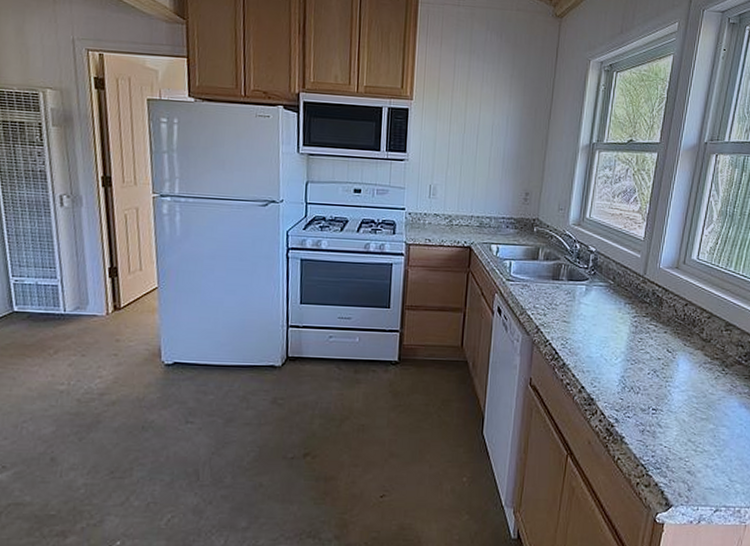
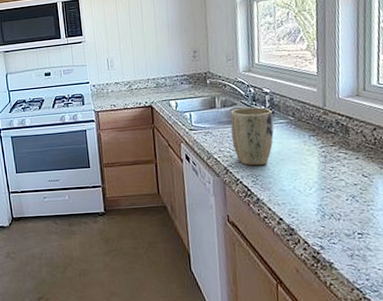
plant pot: none [548,263,594,329] -> present [230,107,274,166]

